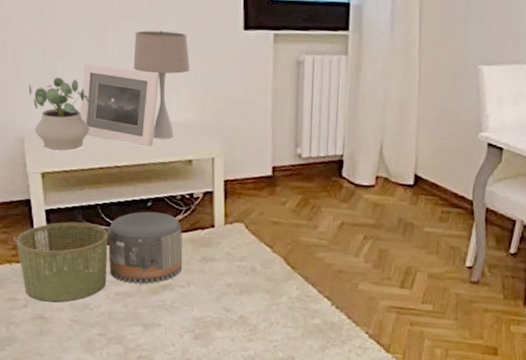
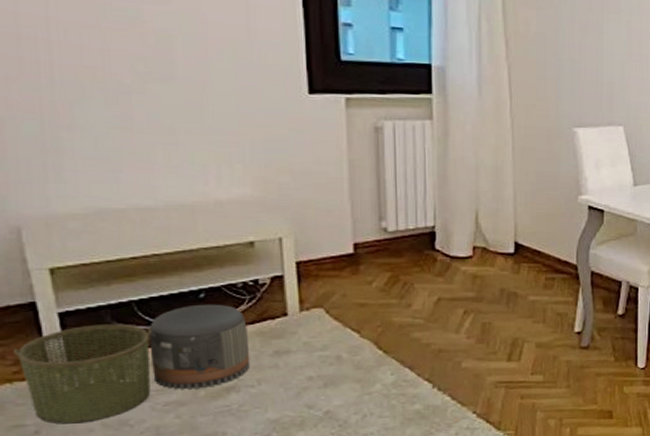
potted plant: present [28,78,96,151] -> none [23,153,121,241]
picture frame: present [80,63,160,147] -> none [99,135,206,230]
table lamp: present [133,30,190,140] -> none [169,95,245,220]

